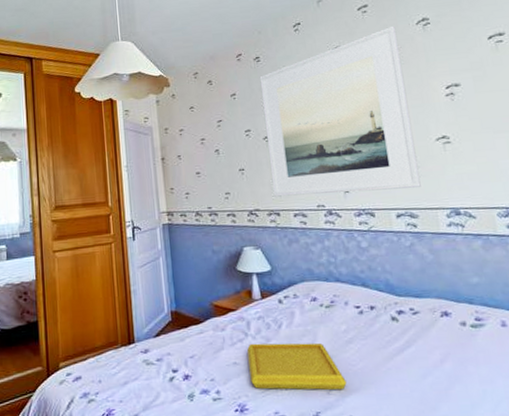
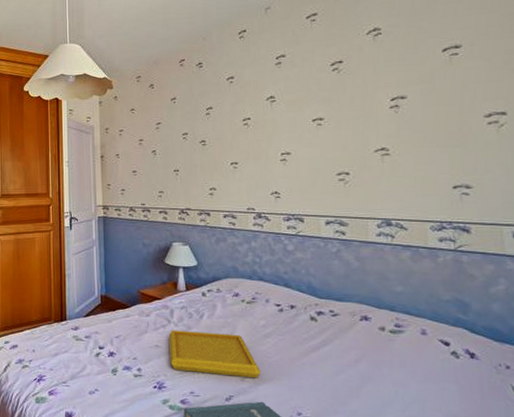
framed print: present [259,25,421,197] -> none [200,35,354,198]

